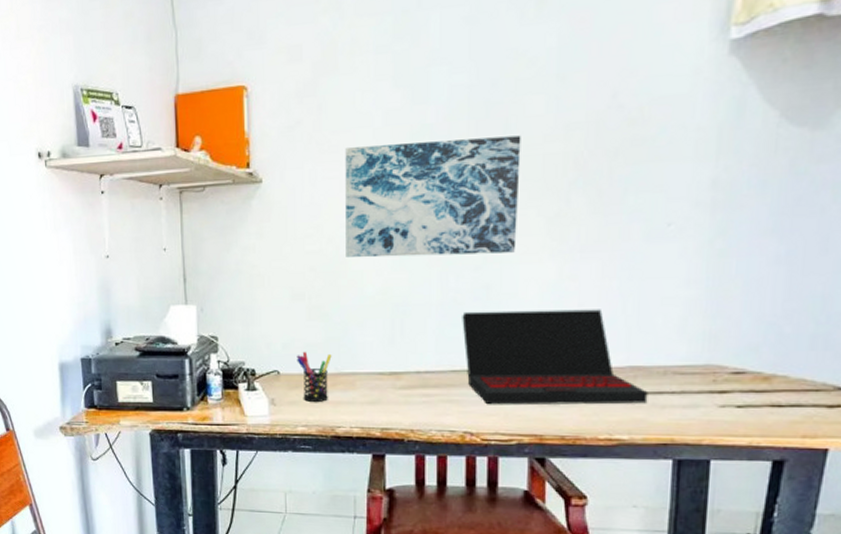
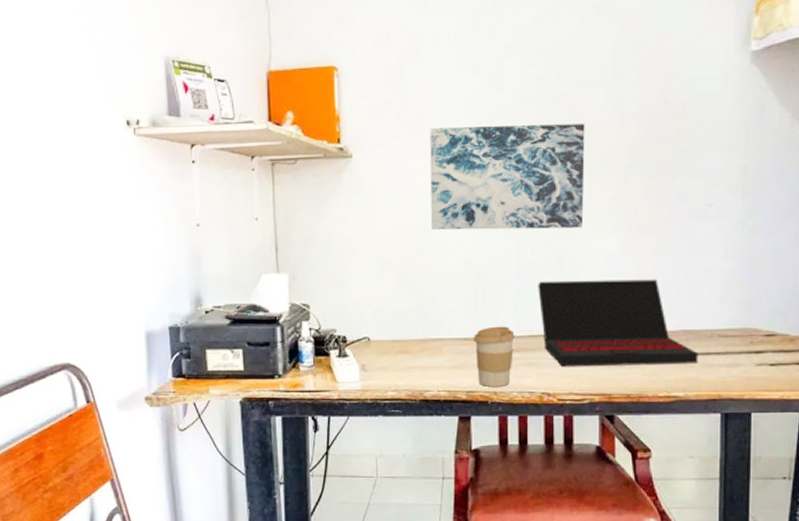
pen holder: present [297,351,332,402] -> none [386,318,420,367]
coffee cup: none [390,360,435,424] -> present [474,326,515,386]

